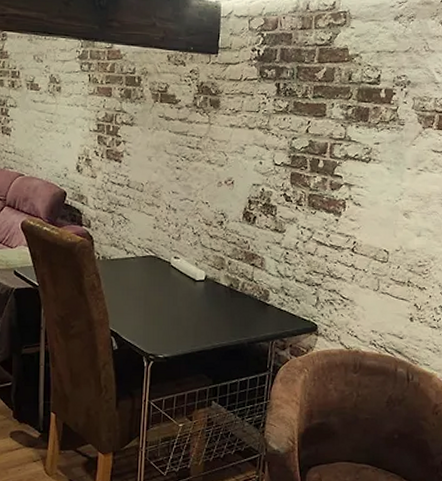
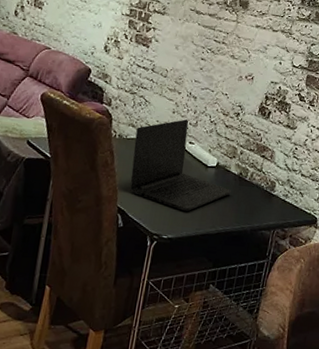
laptop: none [119,234,224,328] -> present [130,119,232,211]

